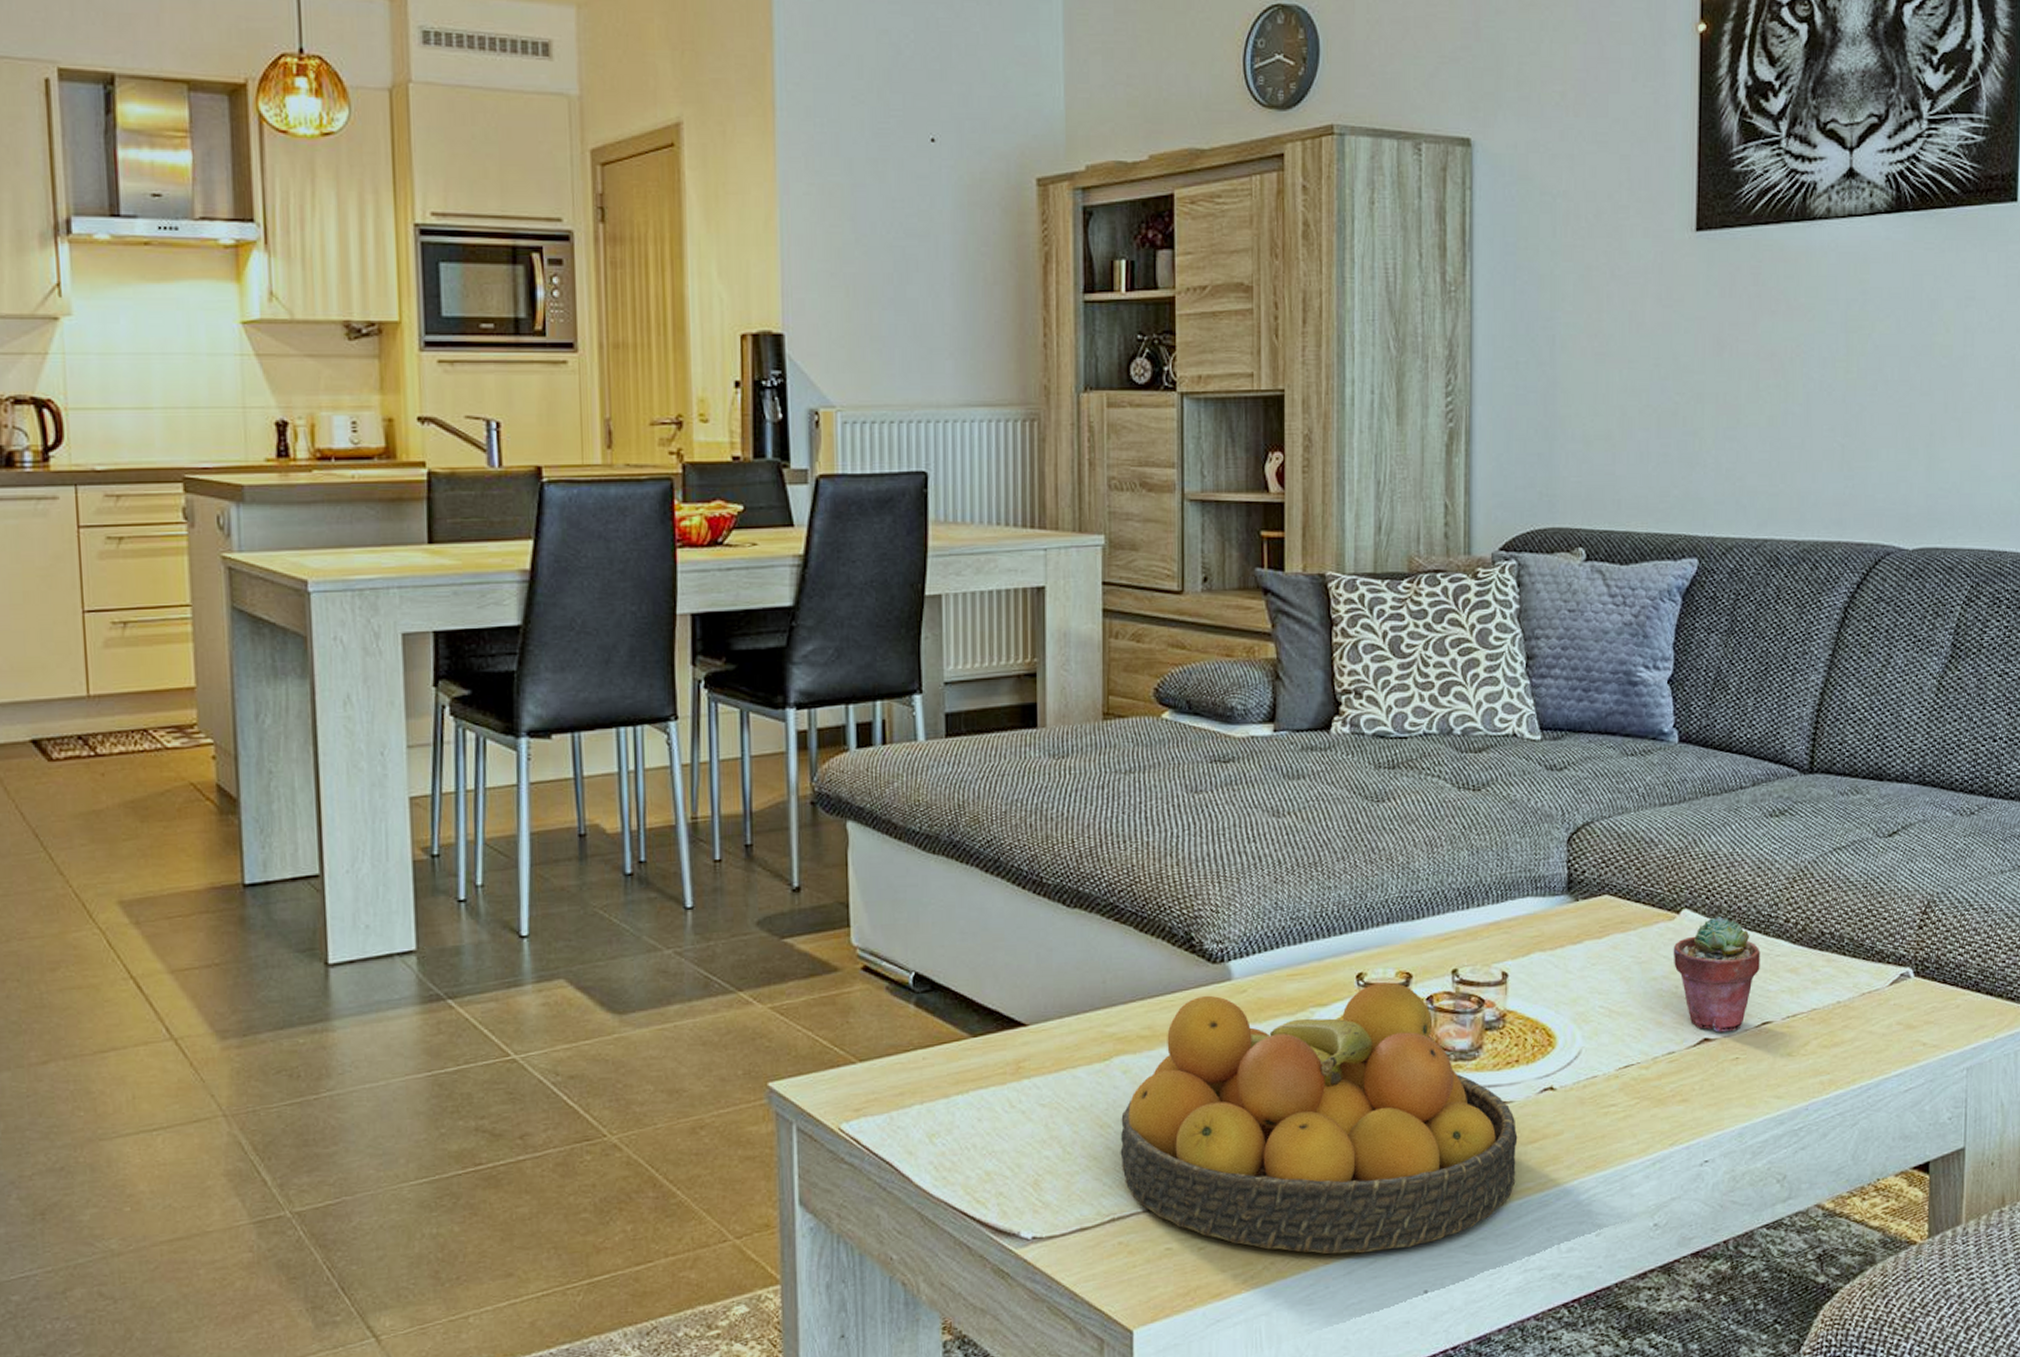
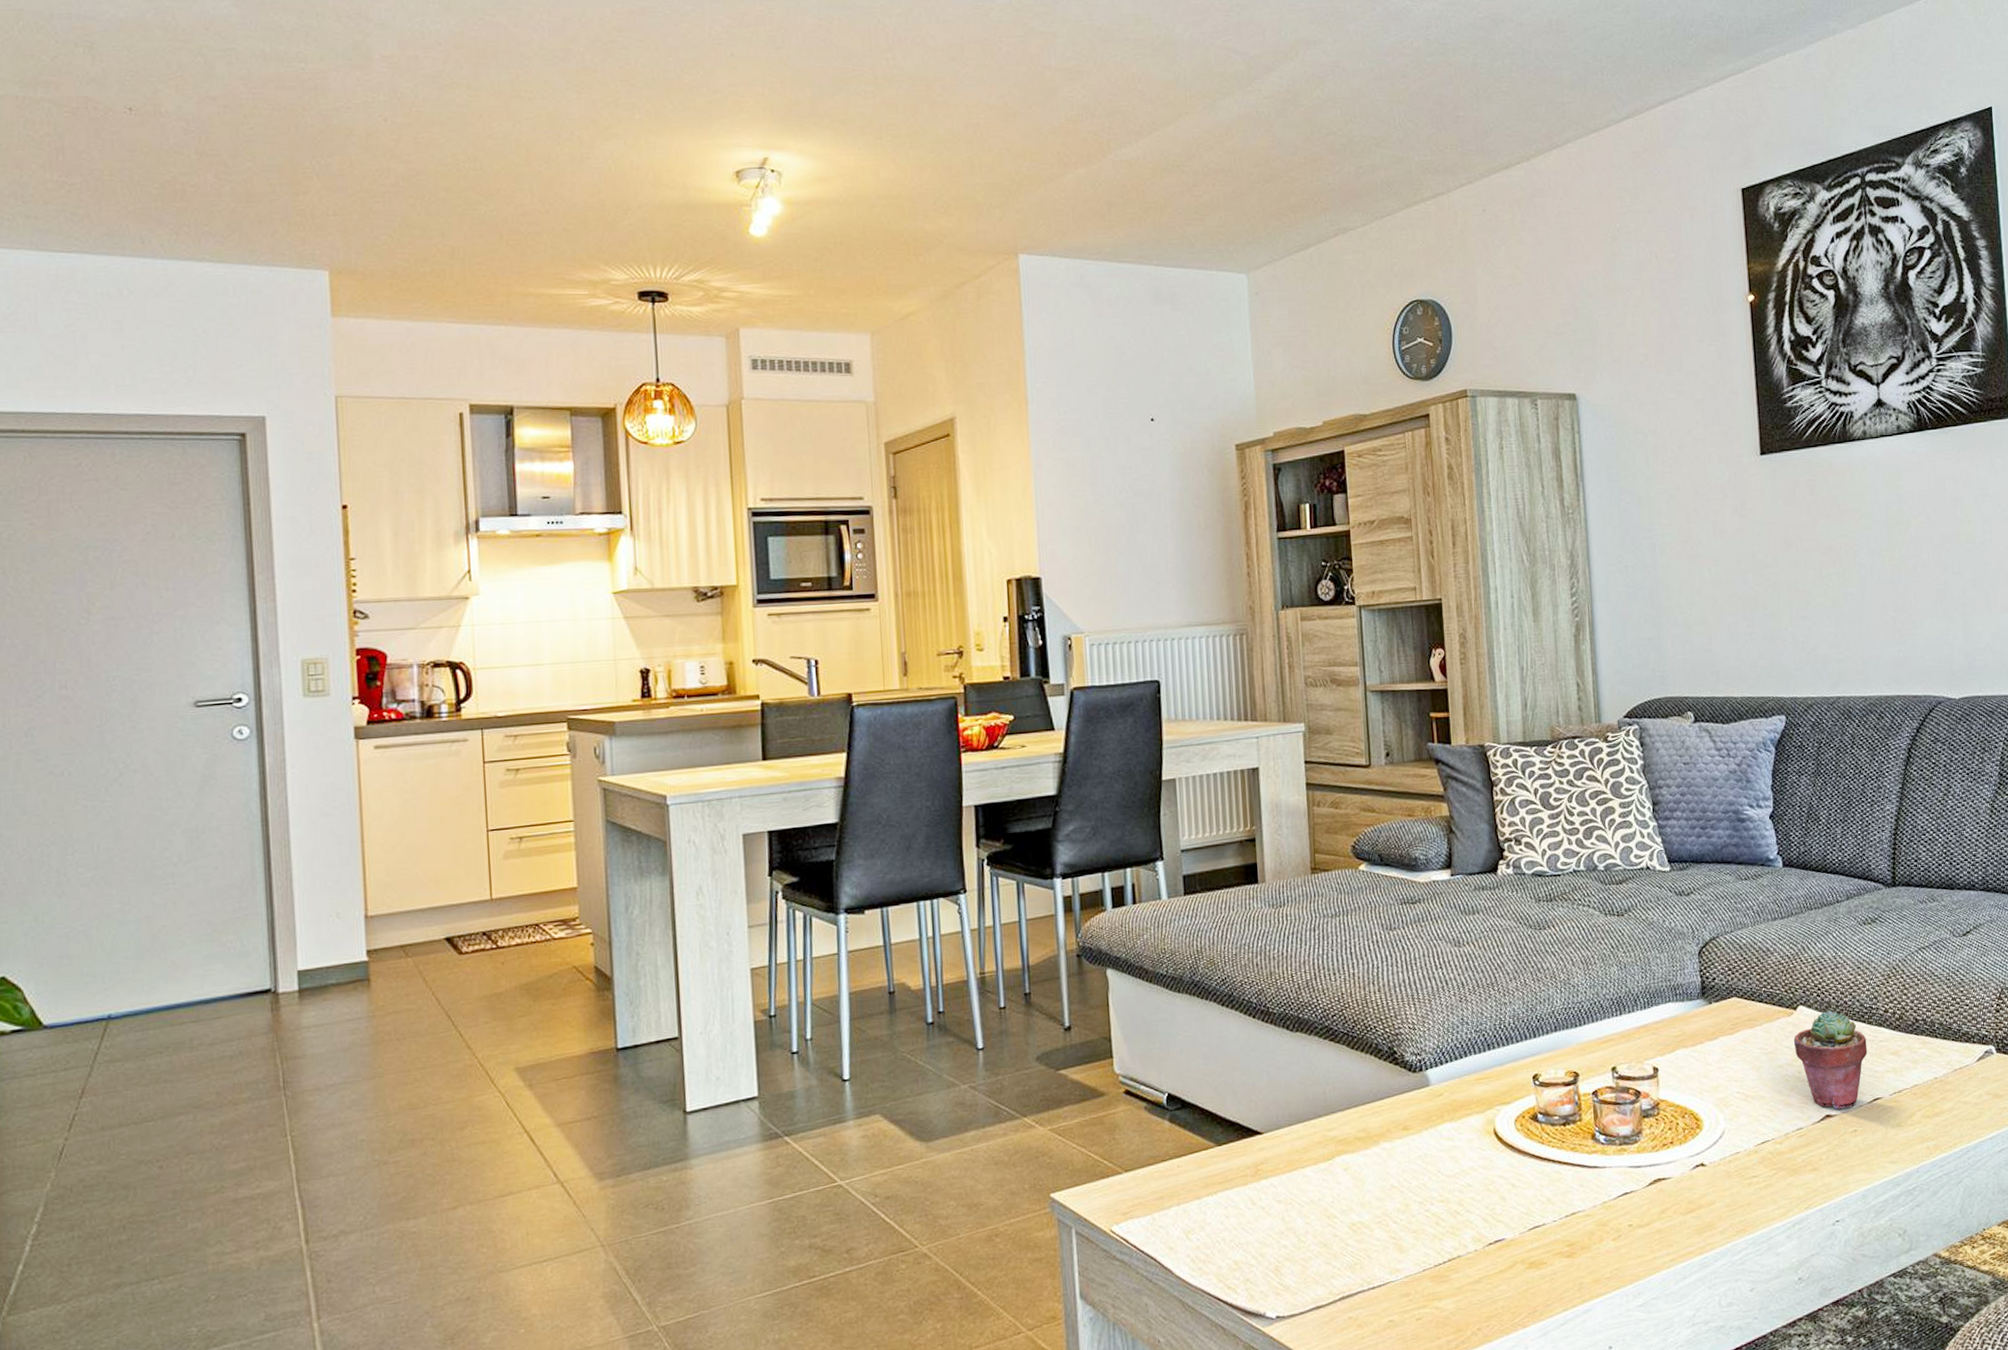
fruit bowl: present [1120,982,1518,1255] -> none [1345,1080,1679,1319]

